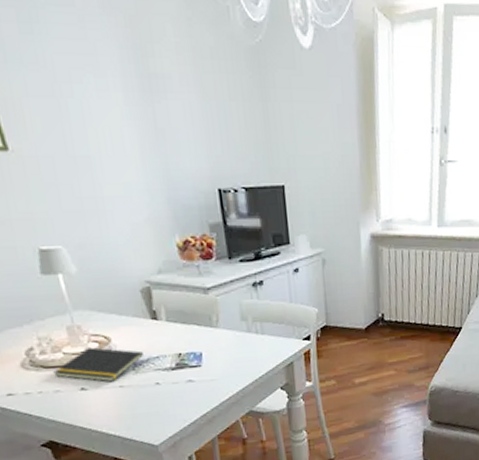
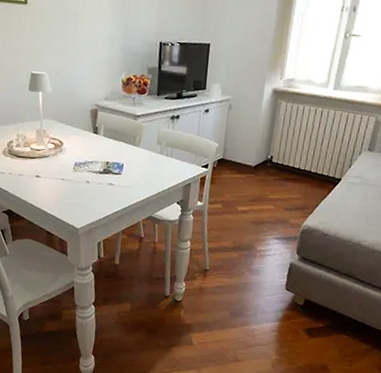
notepad: present [53,347,143,382] -> none [21,147,83,175]

